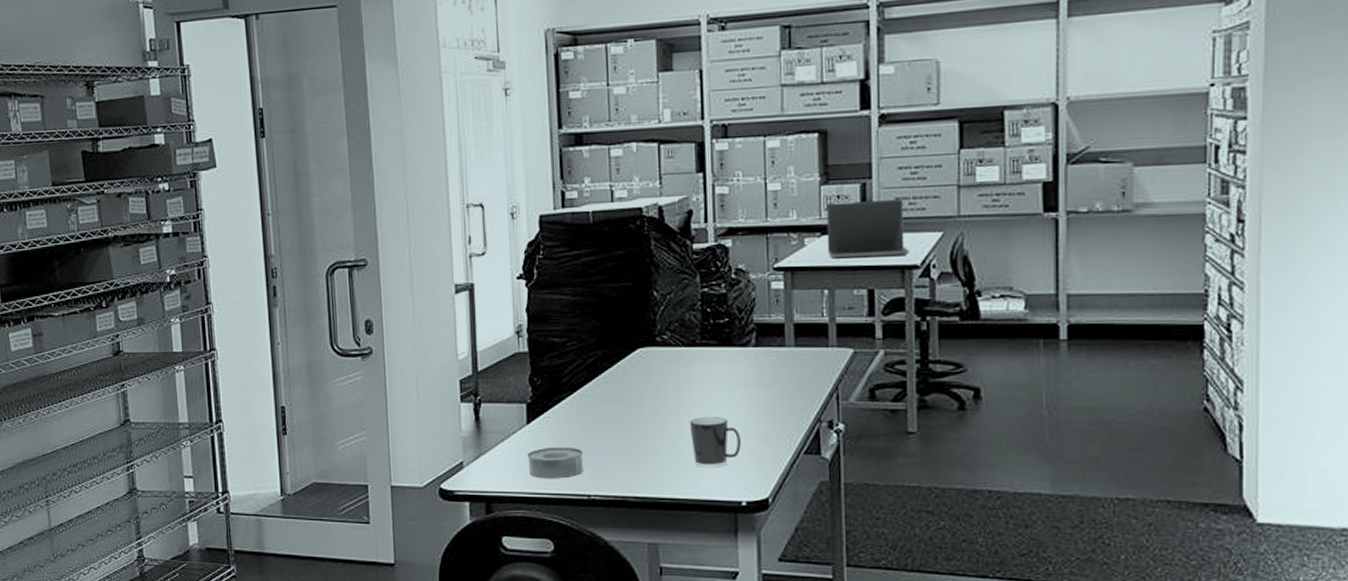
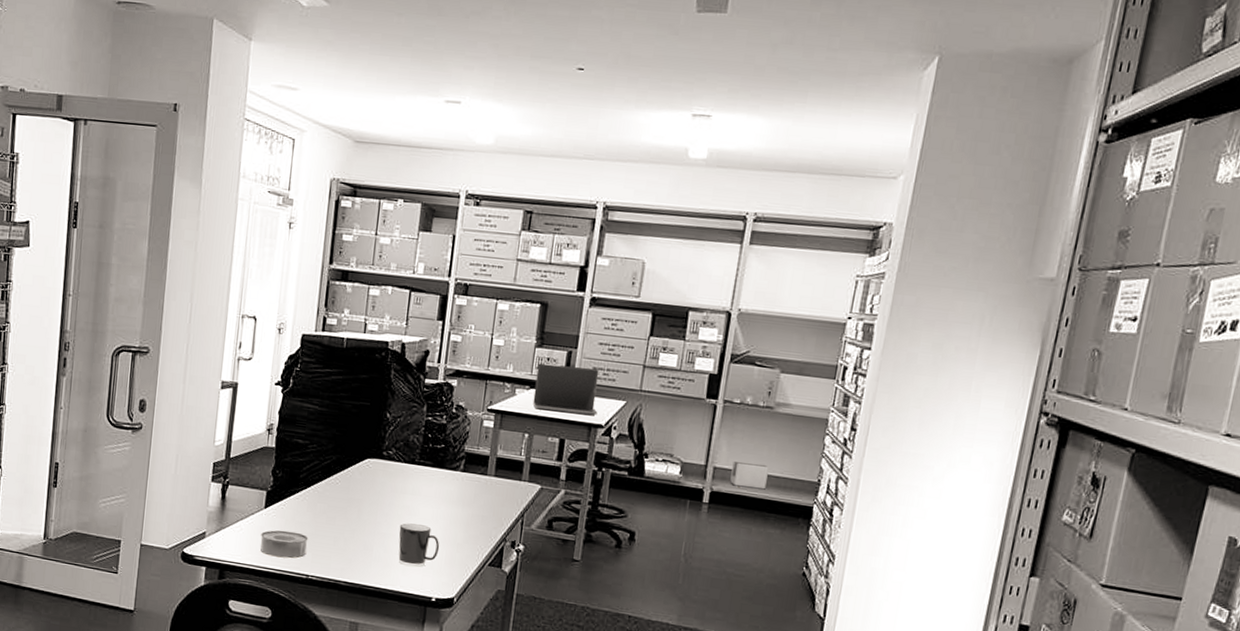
box: none [1091,281,1138,314] -> present [730,460,769,490]

